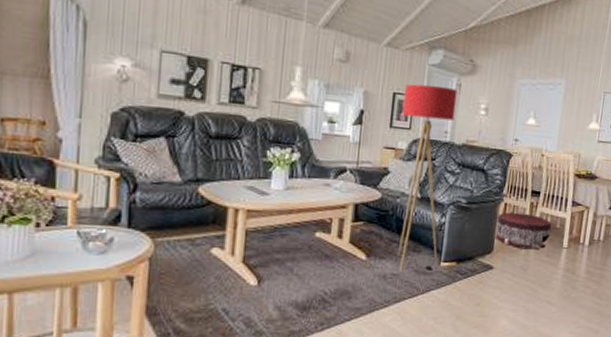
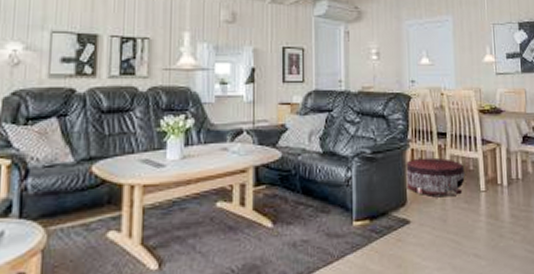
floor lamp: present [397,84,458,272] -> none [293,36,350,238]

